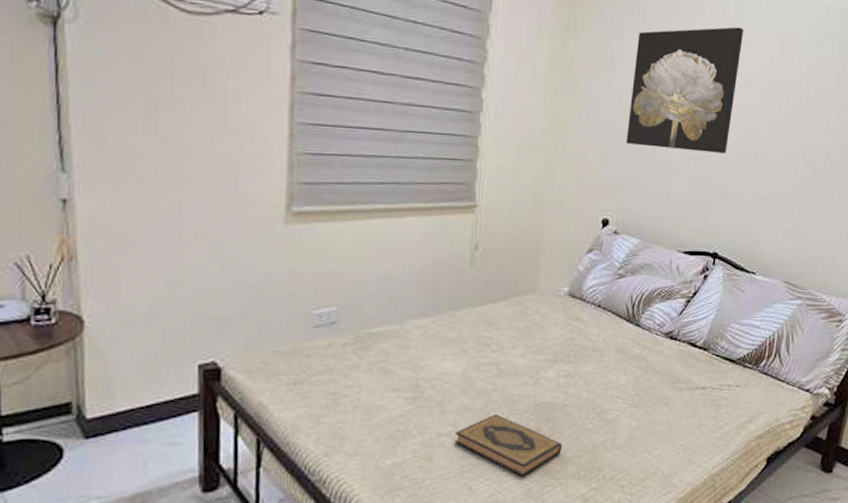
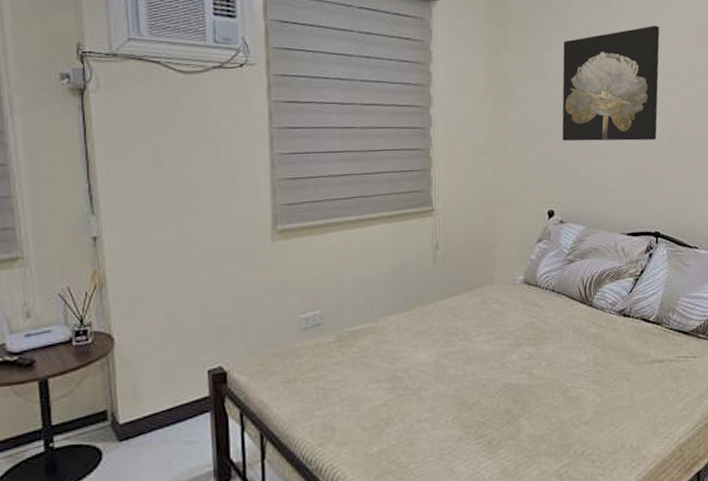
hardback book: present [455,414,563,478] -> none [433,398,533,457]

